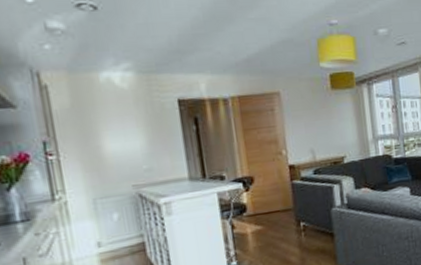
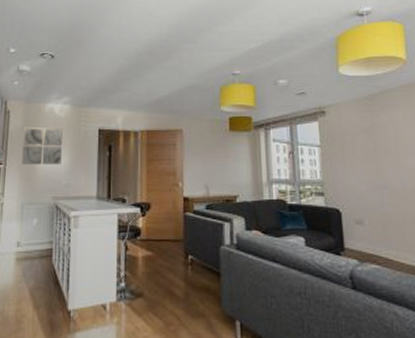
wall art: none [74,102,136,152] -> present [22,126,62,165]

